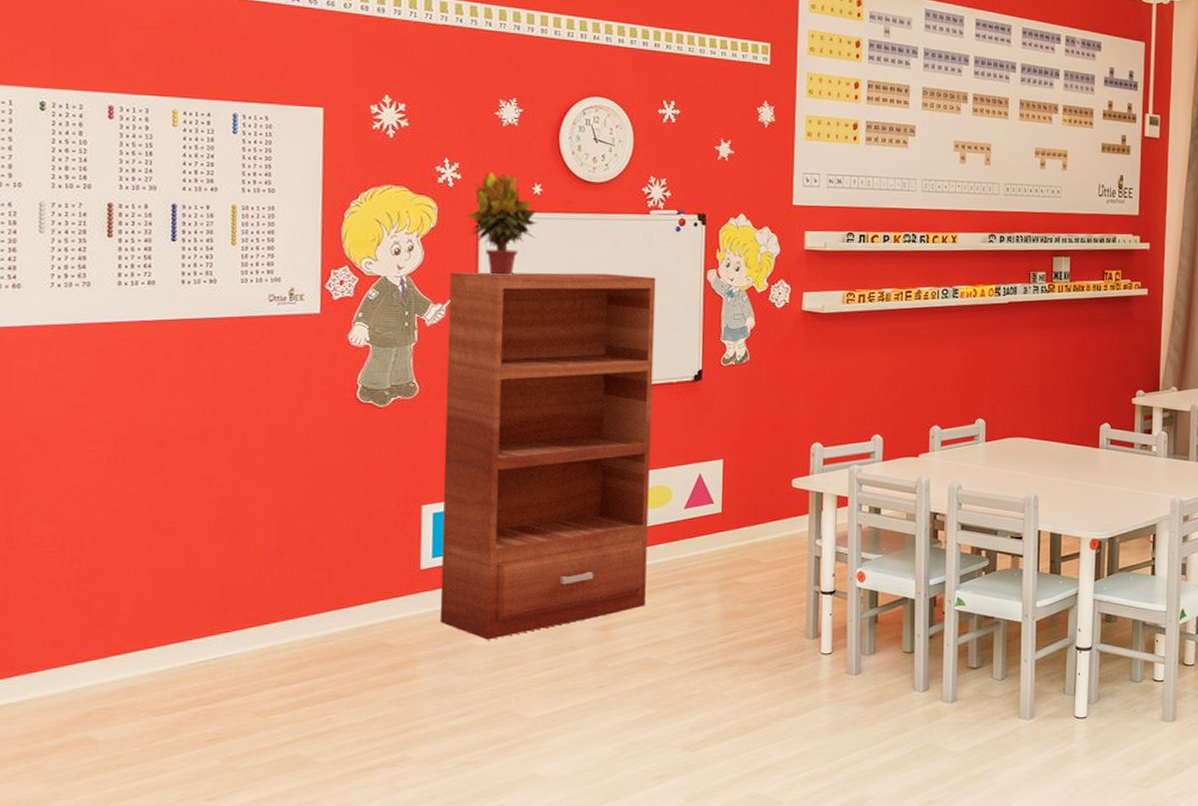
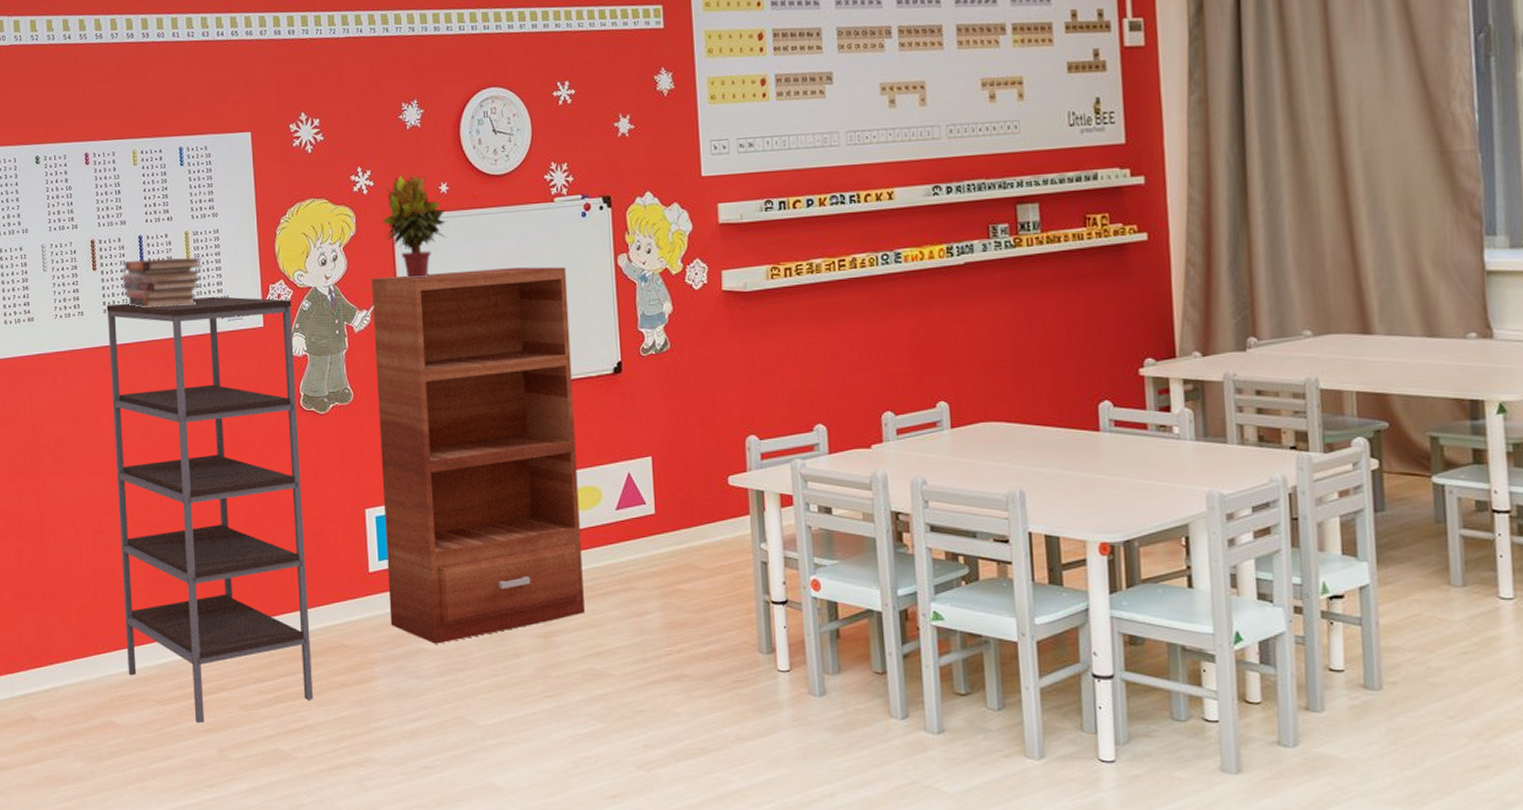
shelving unit: none [114,276,356,734] -> present [106,296,313,724]
book stack: none [146,231,250,285] -> present [122,257,202,309]

